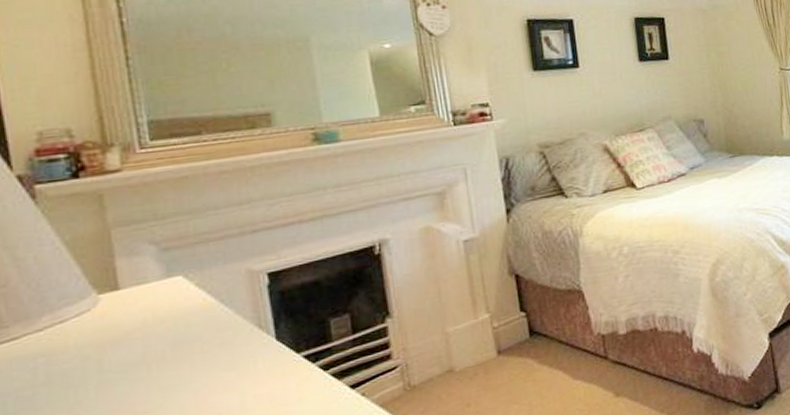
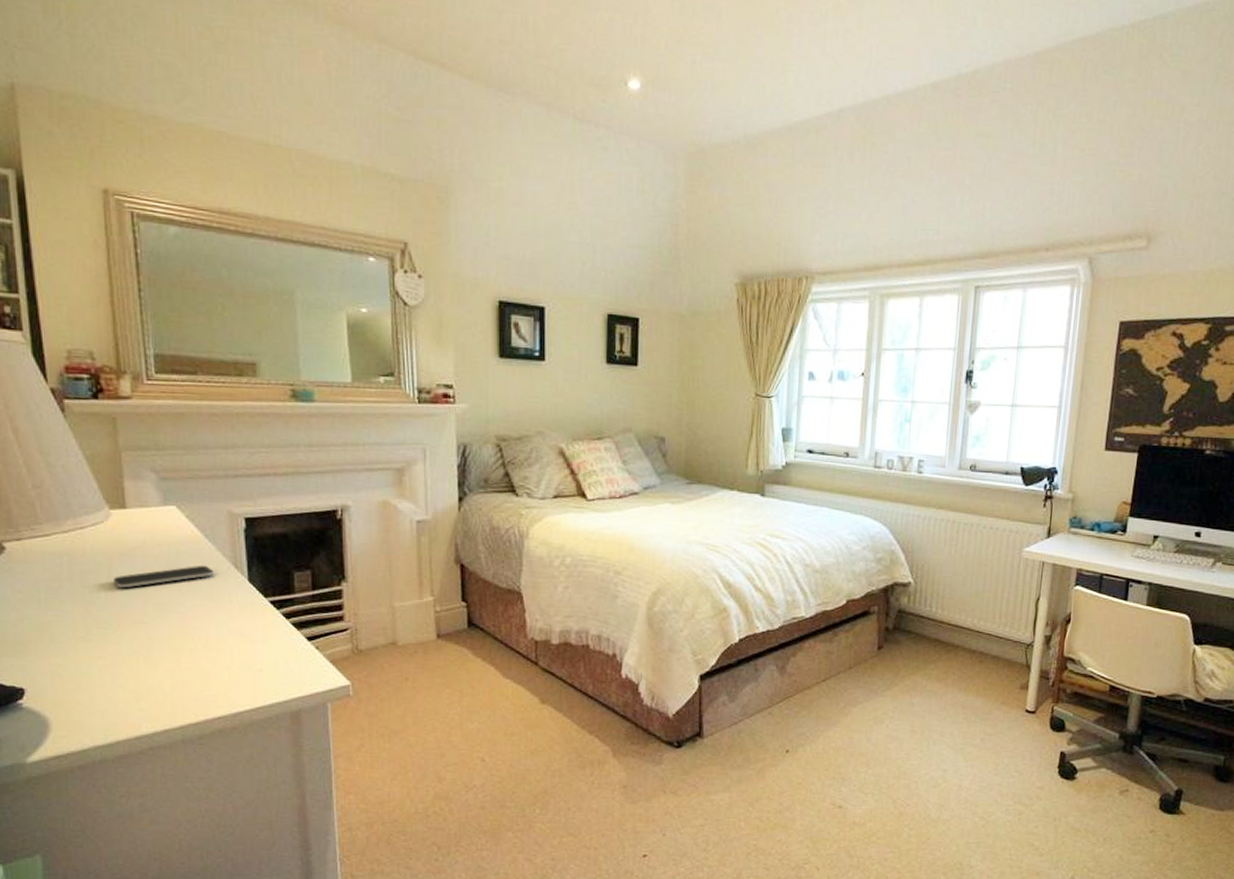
smartphone: none [106,332,233,380] -> present [114,565,214,589]

